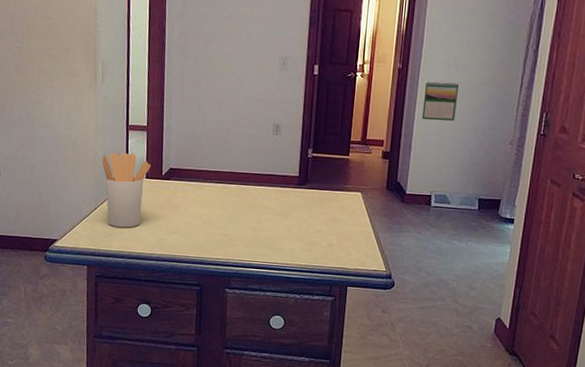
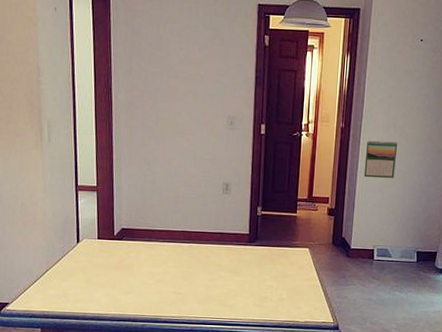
utensil holder: present [101,152,151,228] -> none [51,213,102,289]

